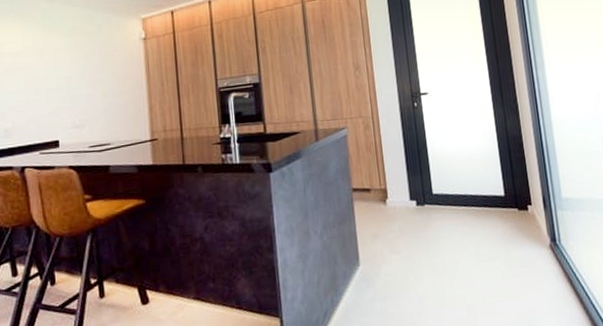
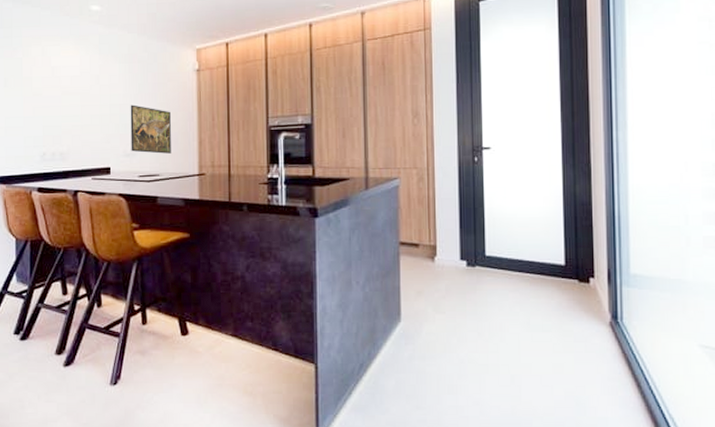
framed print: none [77,76,122,123] -> present [130,104,171,154]

